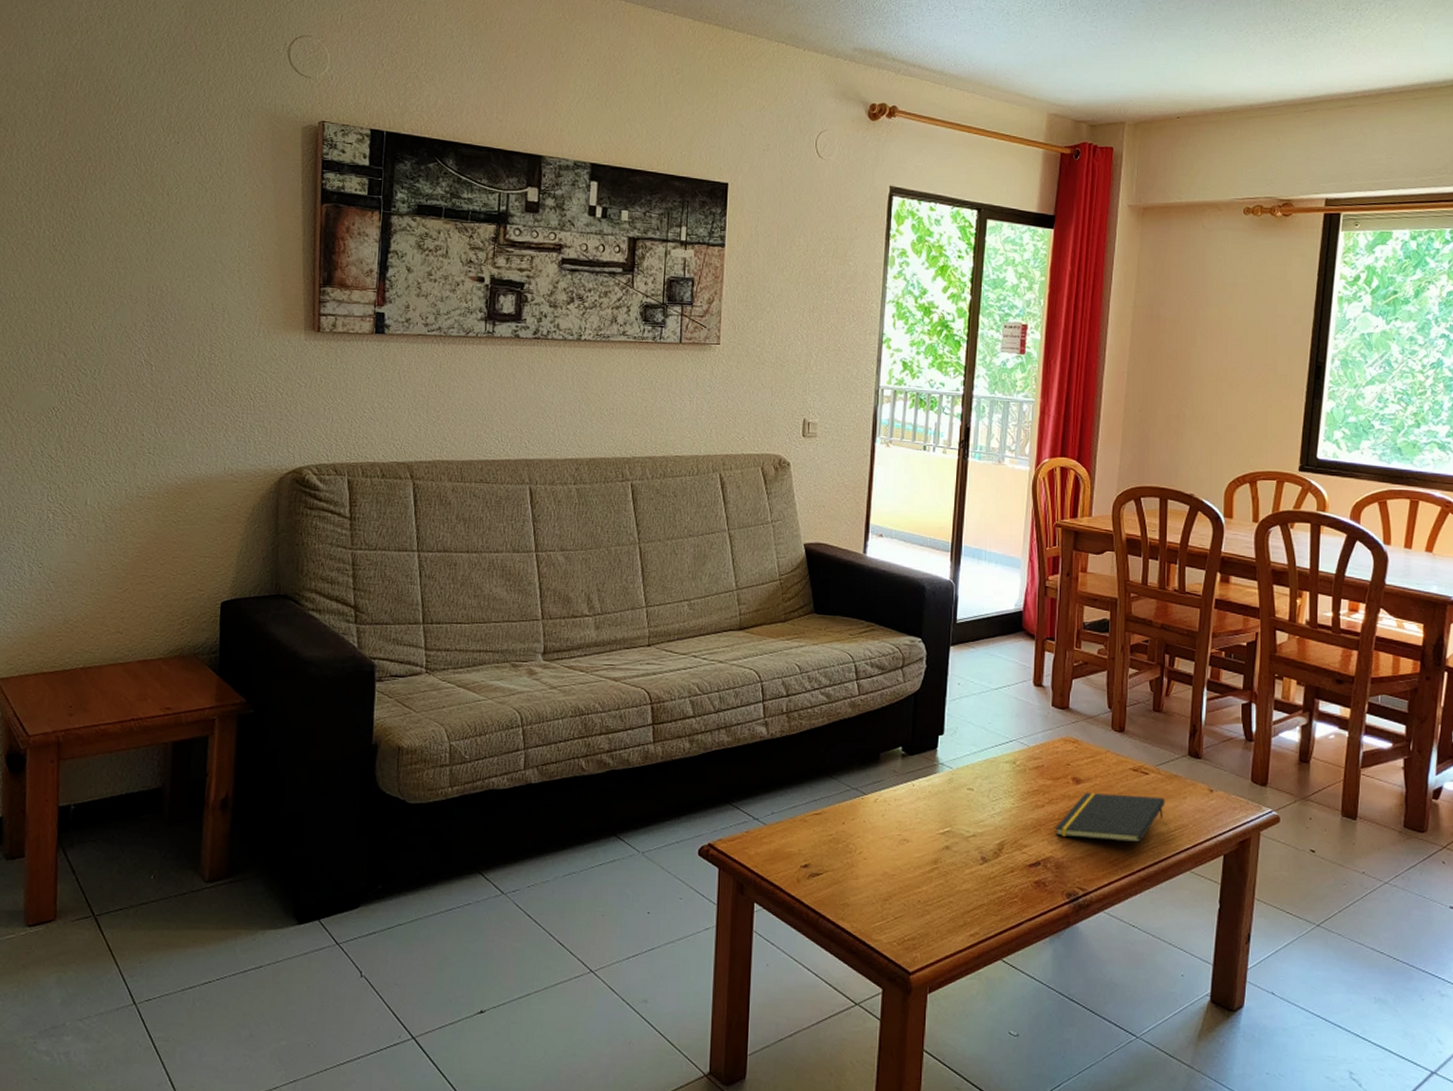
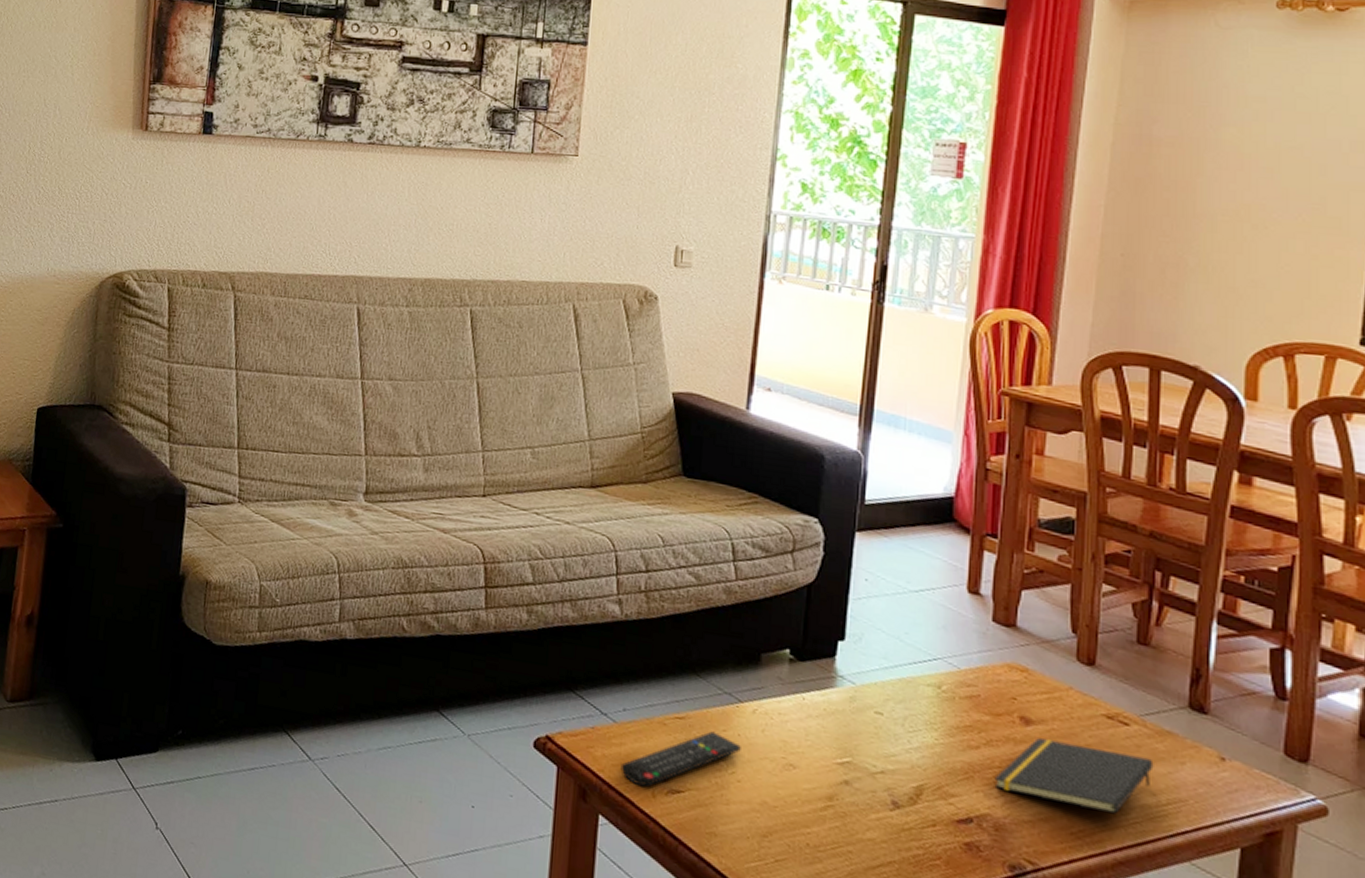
remote control: none [771,821,866,875] -> present [620,731,741,787]

